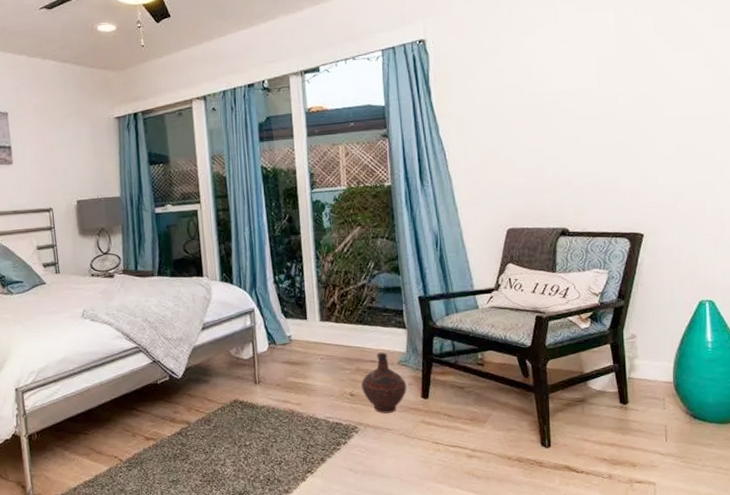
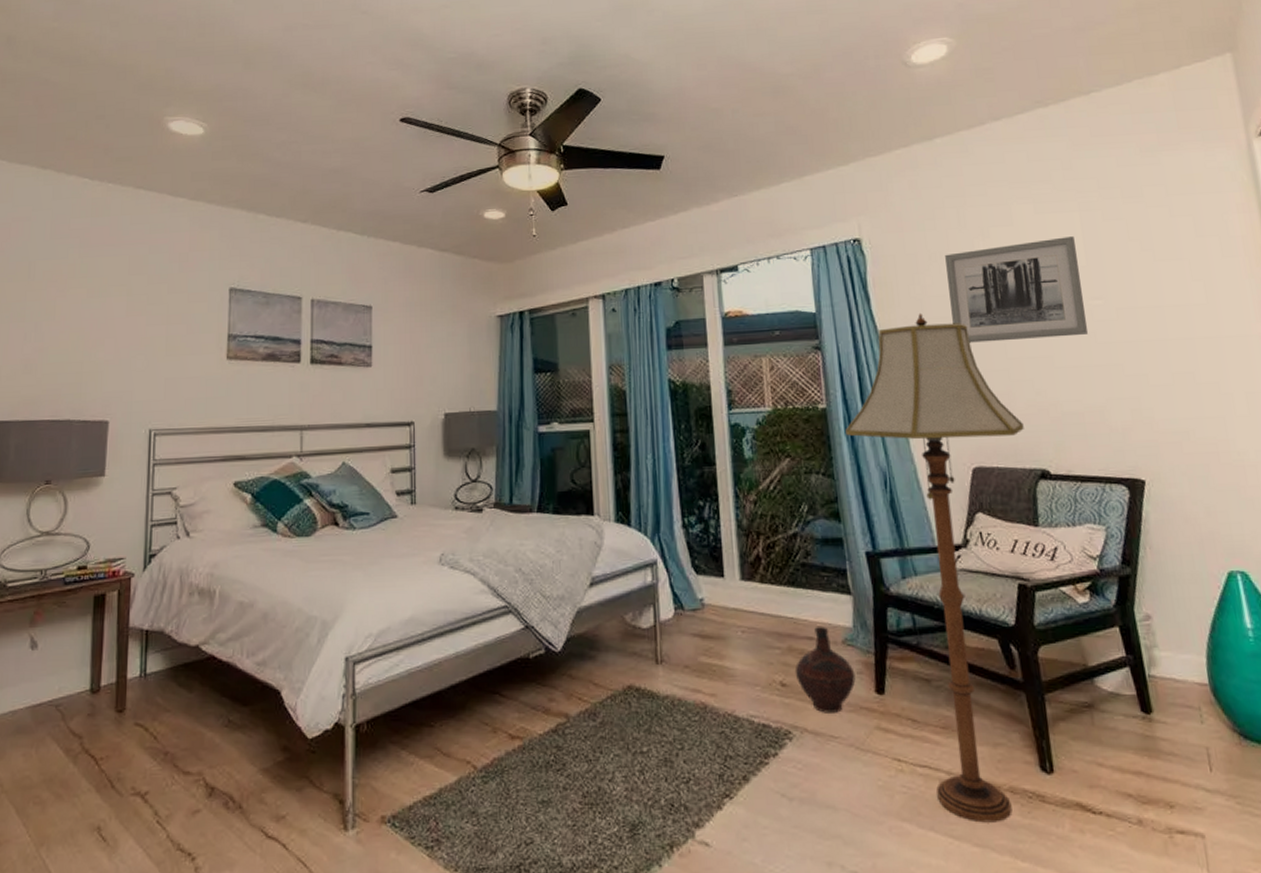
floor lamp: none [406,103,551,482] -> present [846,312,1024,823]
wall art: none [497,32,612,127] -> present [945,236,1088,343]

